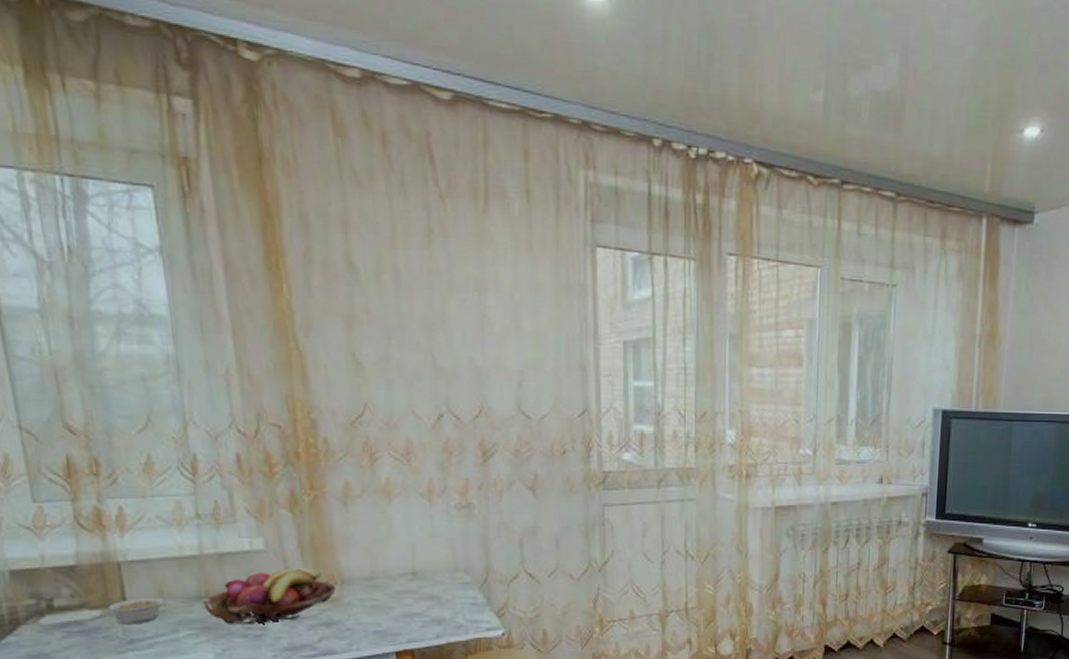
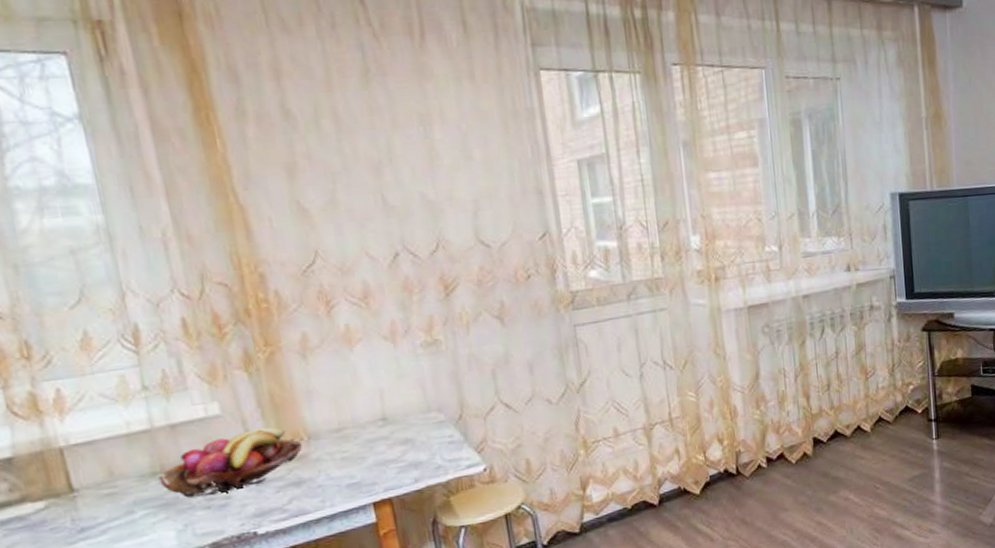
legume: present [107,596,164,625] -> none [52,479,115,514]

